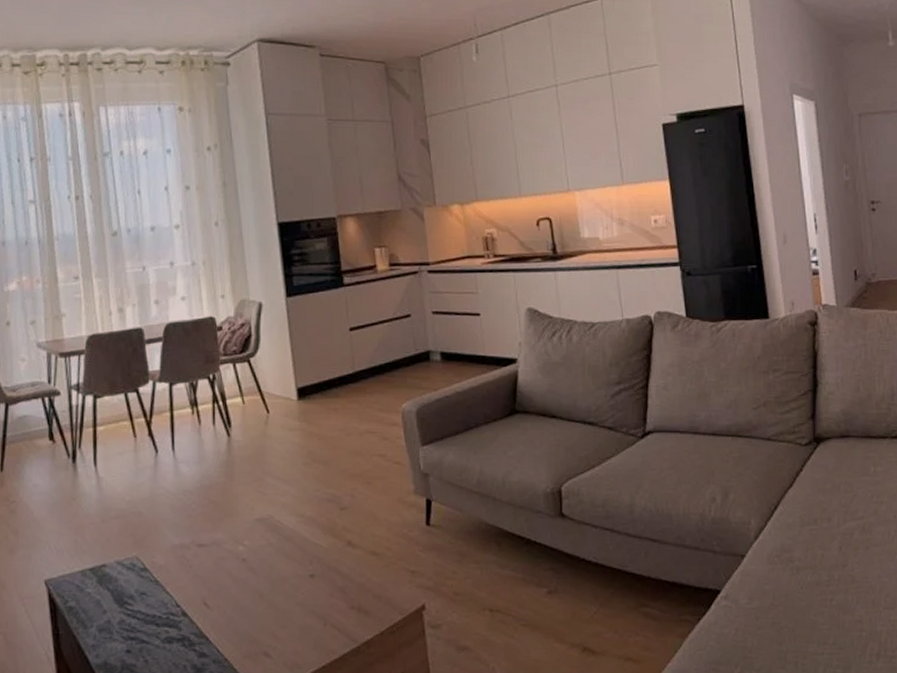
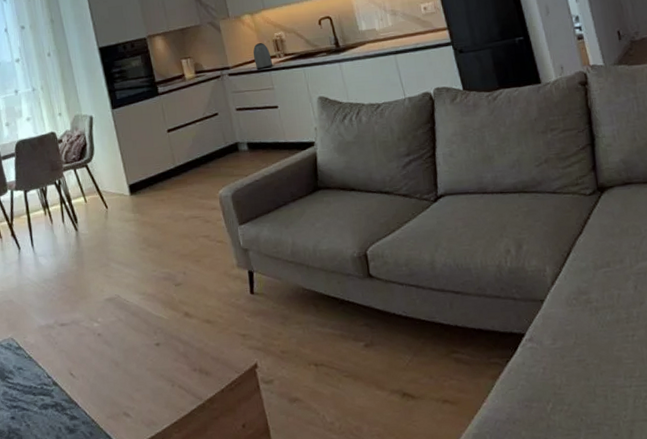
kettle: none [458,239,480,271] -> present [253,43,273,71]

